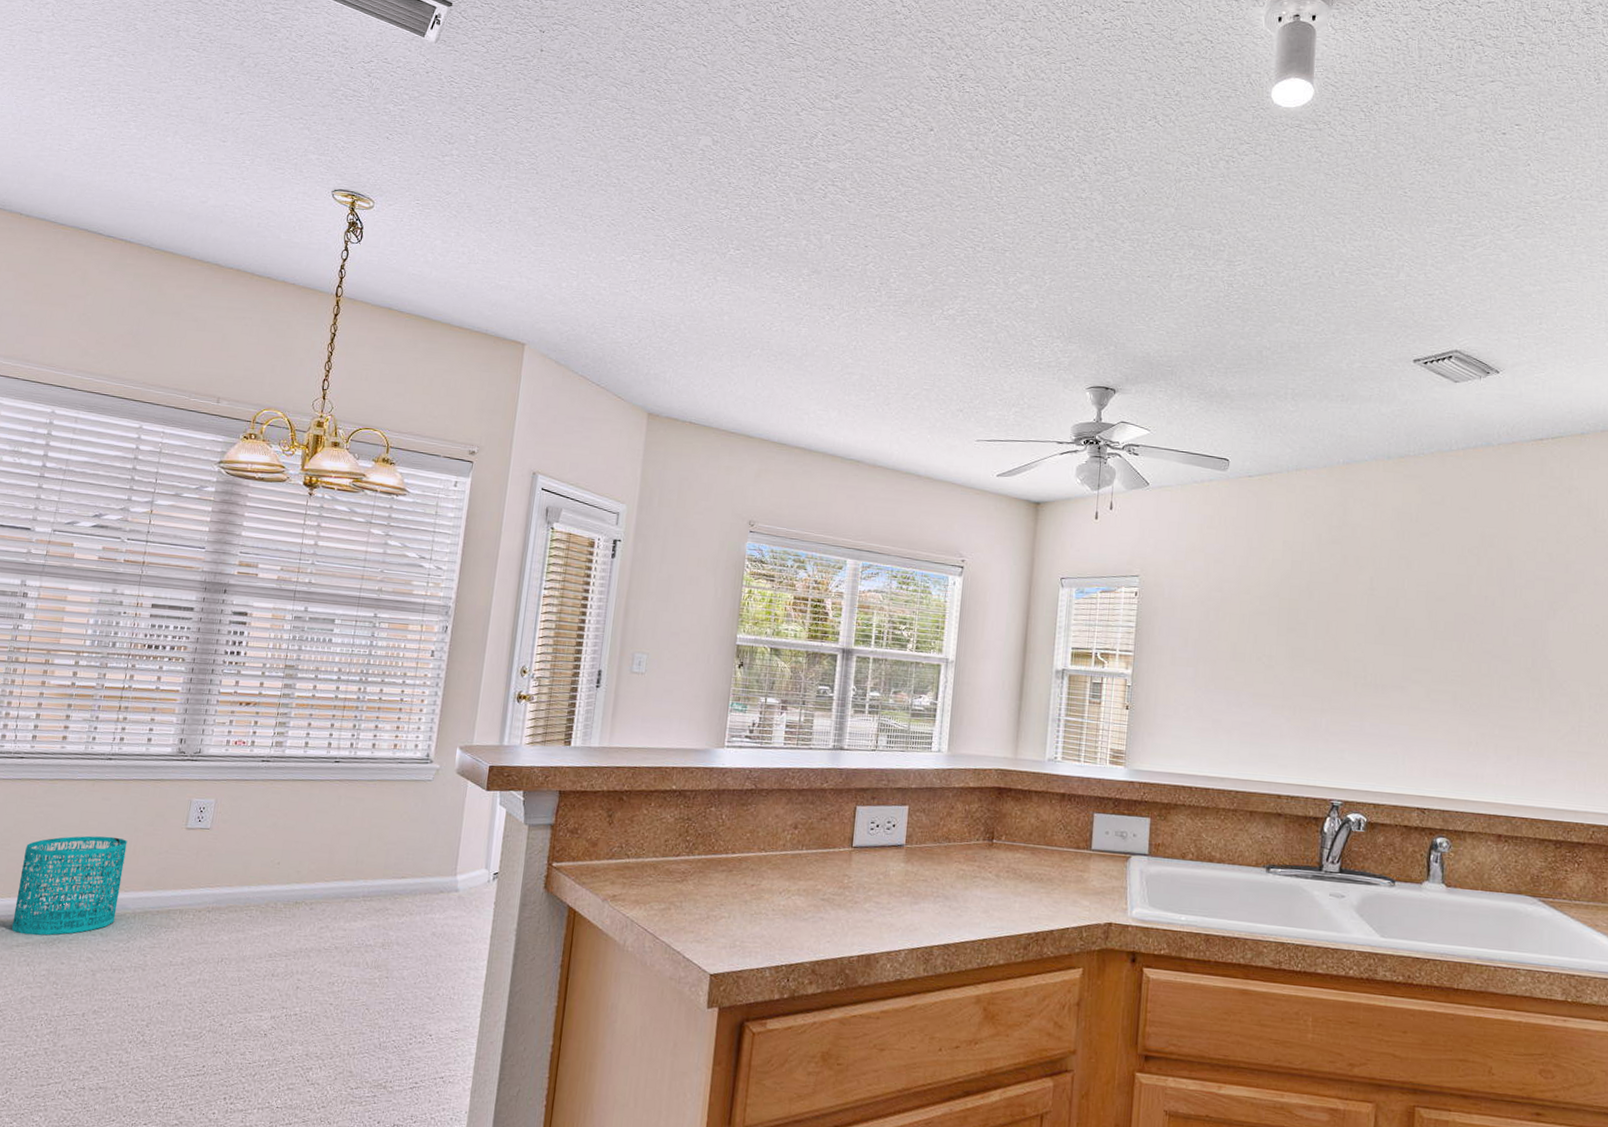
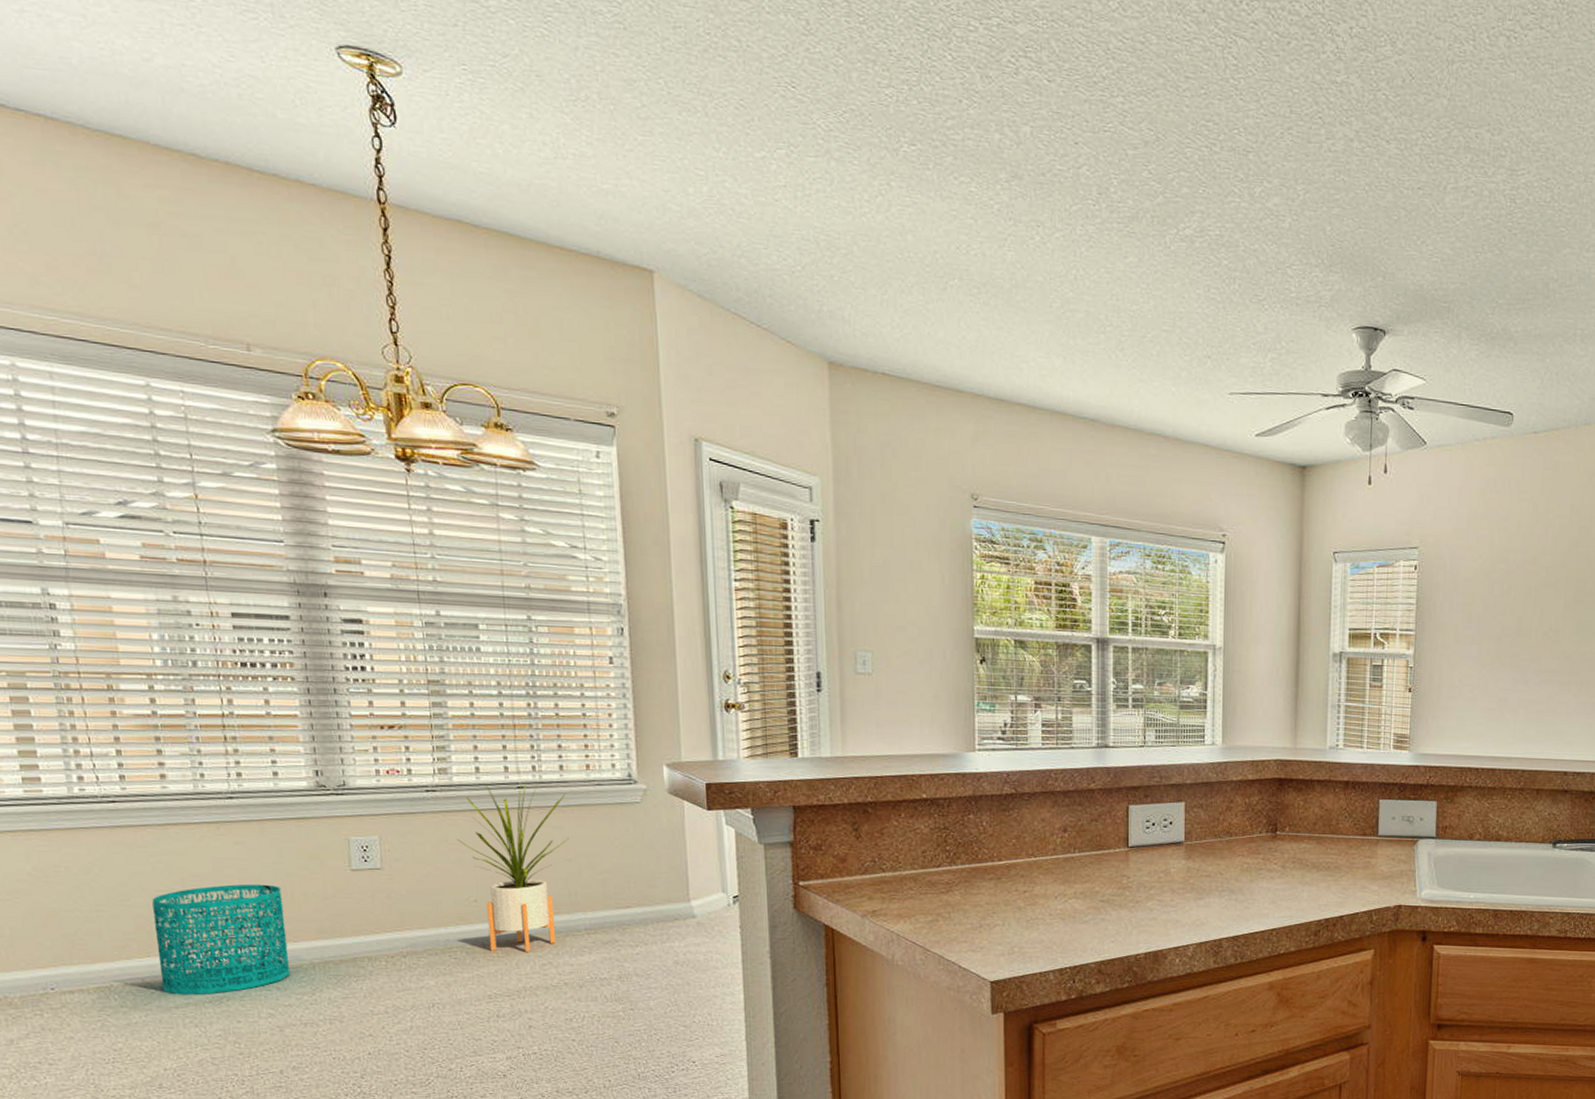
house plant: none [276,755,373,915] -> present [457,780,572,953]

